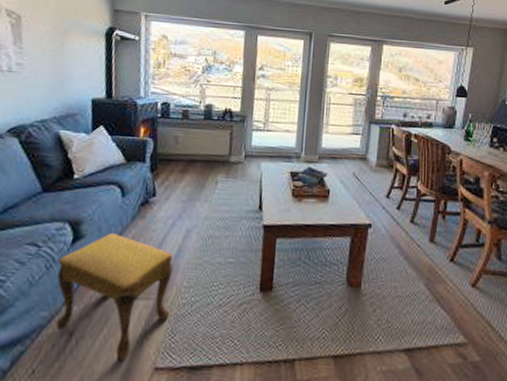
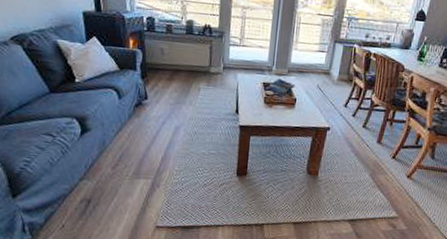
footstool: present [55,233,173,362] -> none [71,128,166,221]

